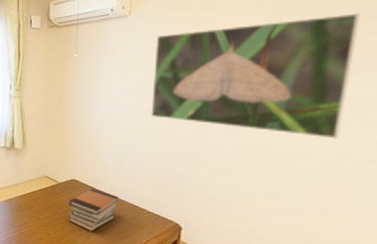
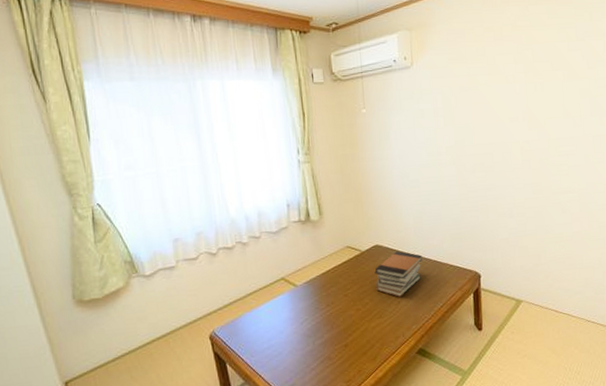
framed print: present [151,13,361,139] -> none [438,61,593,173]

